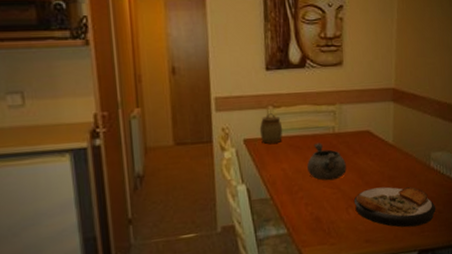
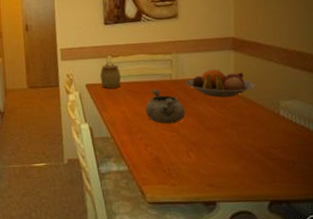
fruit bowl: none [347,121,412,151] -> present [185,69,256,98]
plate: present [353,186,436,228] -> none [194,133,290,176]

